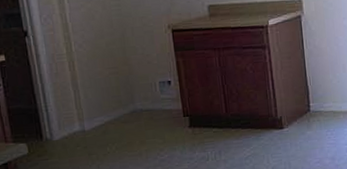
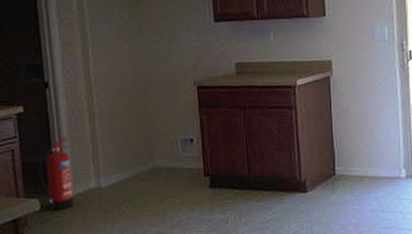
fire extinguisher: none [23,84,61,154] -> present [38,138,74,211]

